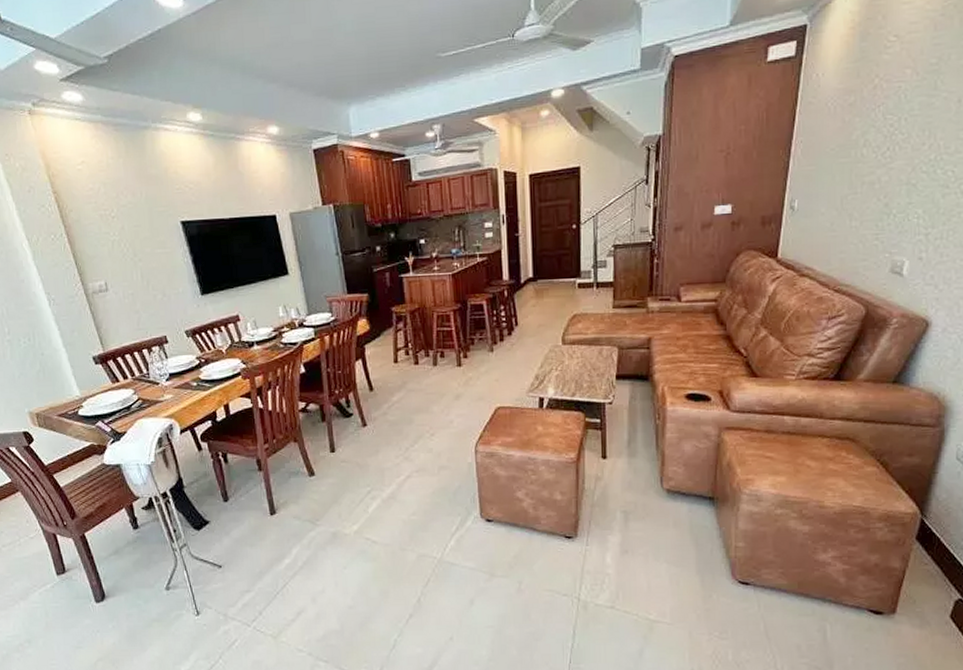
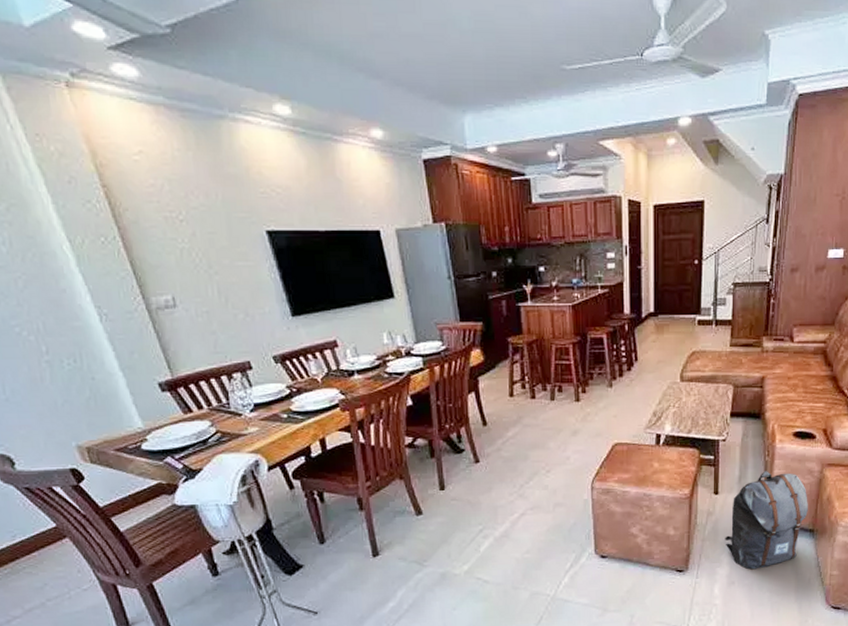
backpack: none [615,435,706,539] -> present [725,471,808,570]

